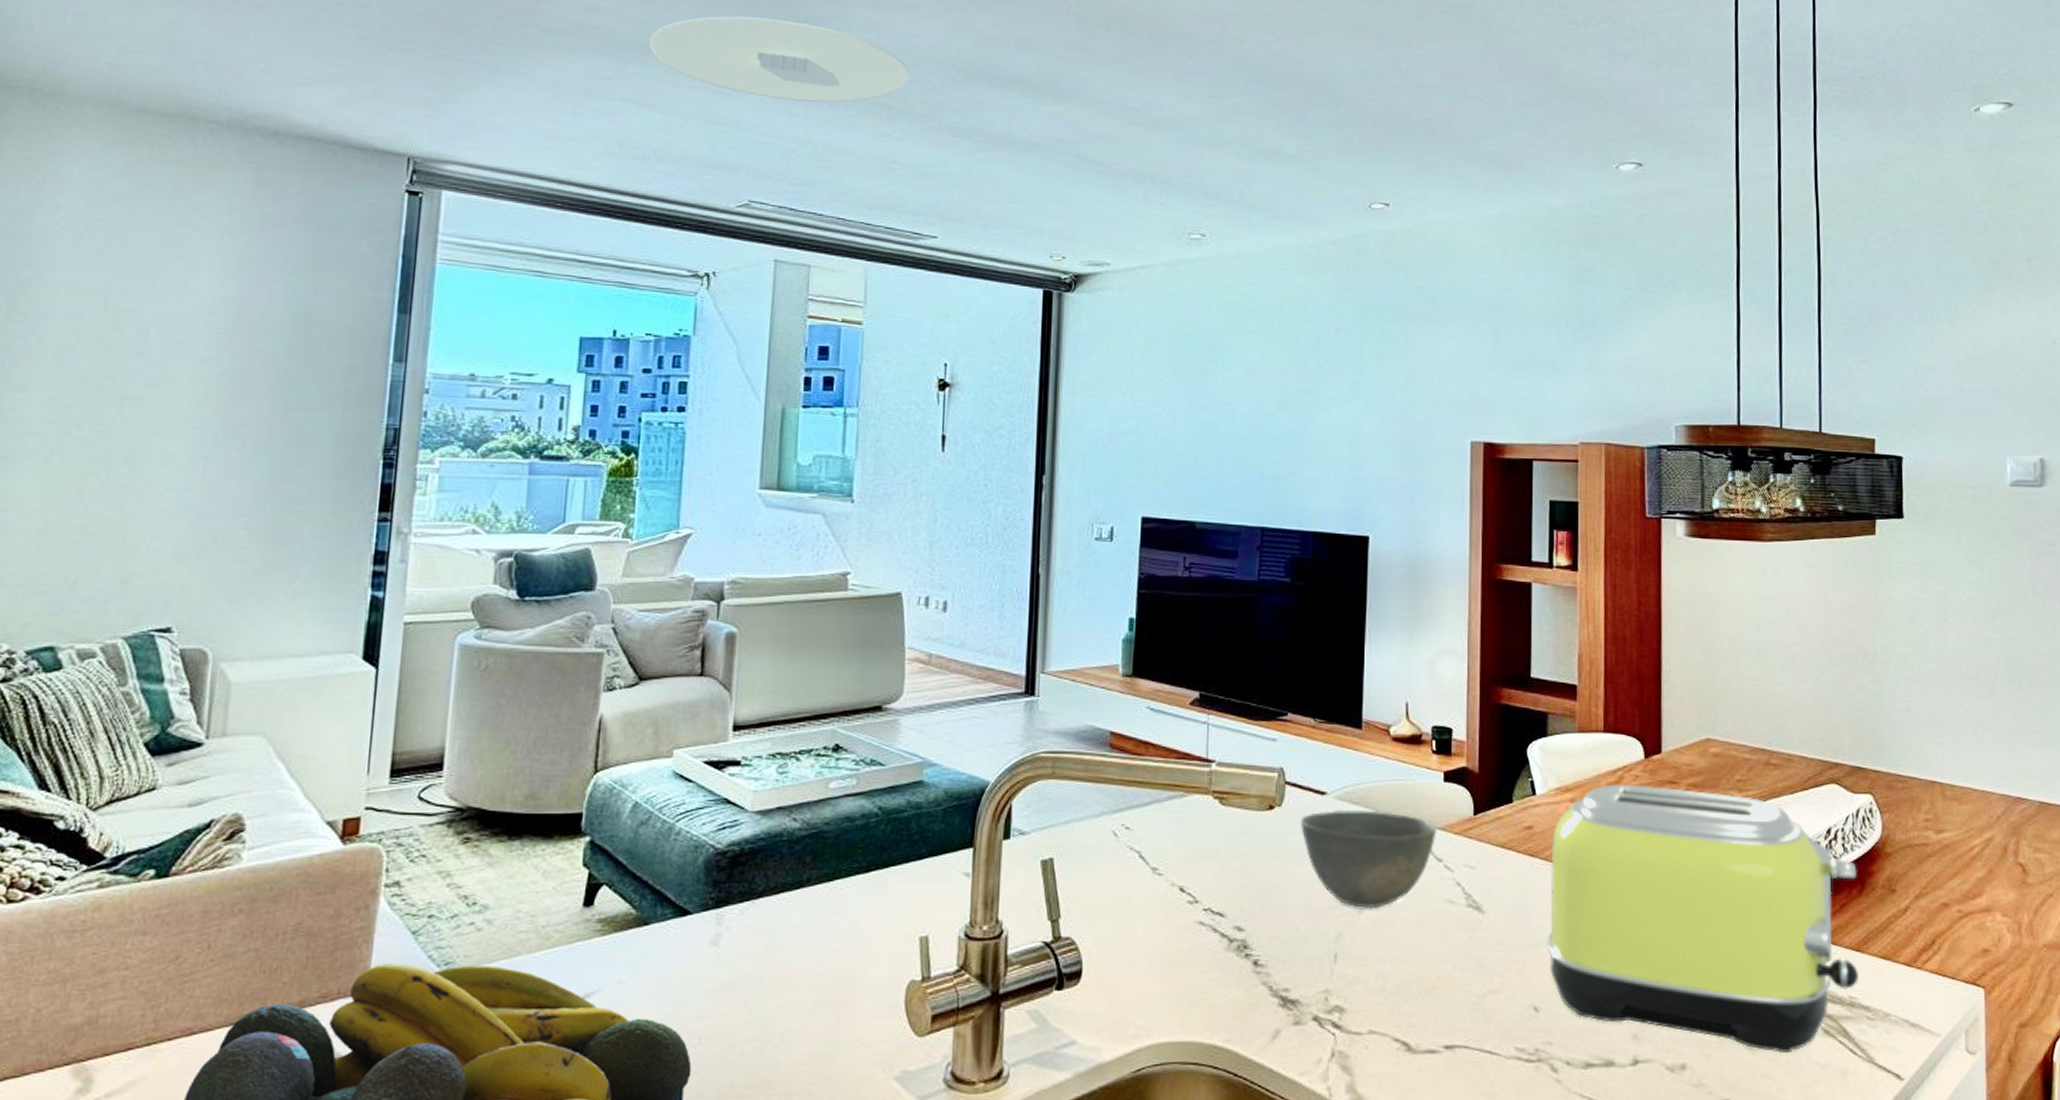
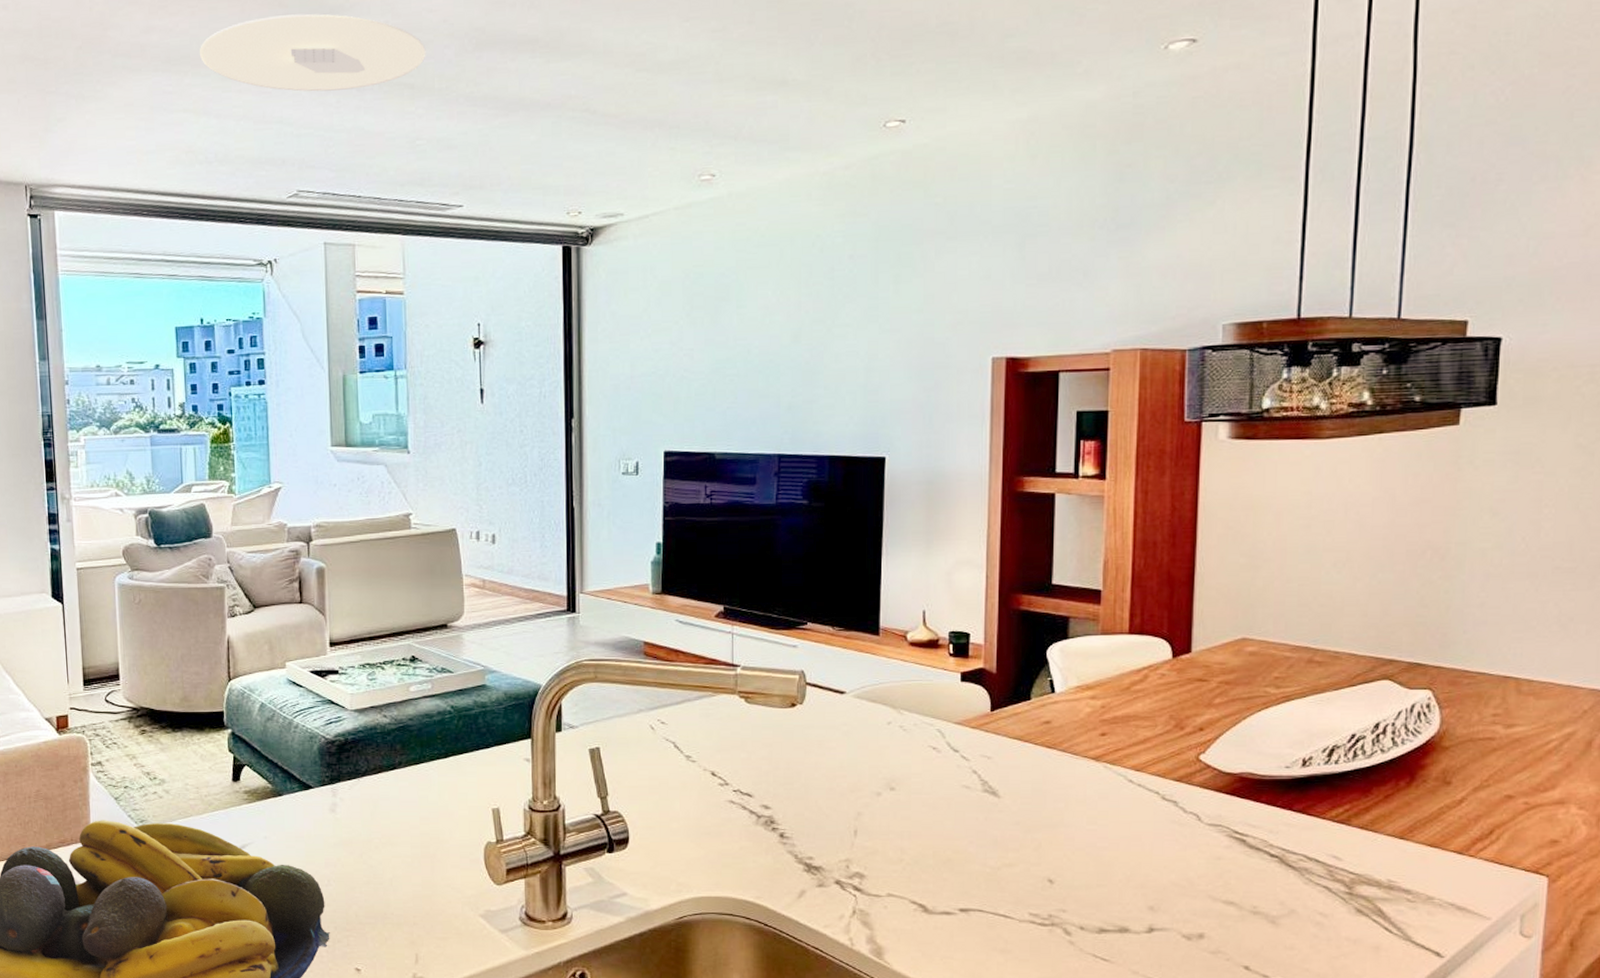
bowl: present [1301,810,1437,908] -> none [821,707,953,791]
toaster: present [1546,784,1858,1053] -> none [1063,682,1407,928]

